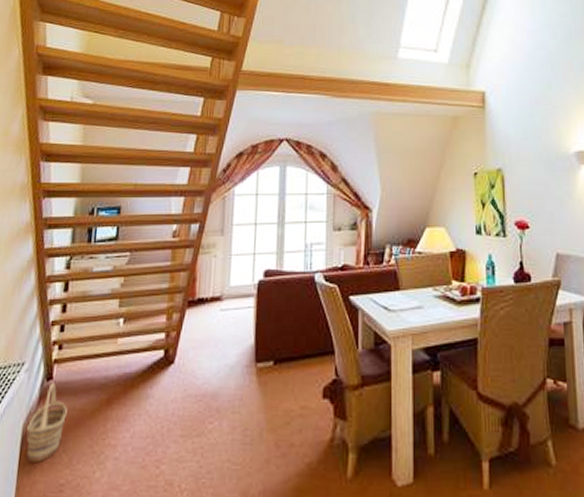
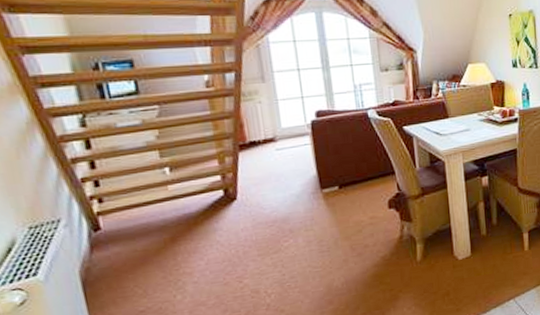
basket: present [26,383,68,462] -> none [85,232,130,300]

